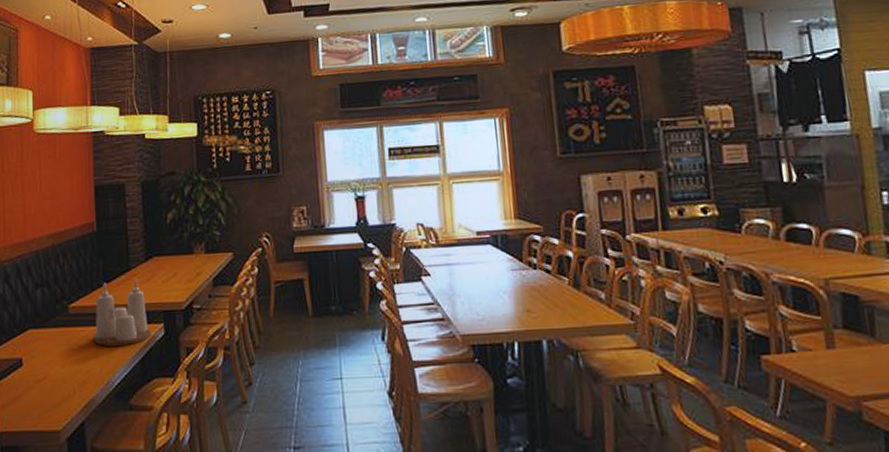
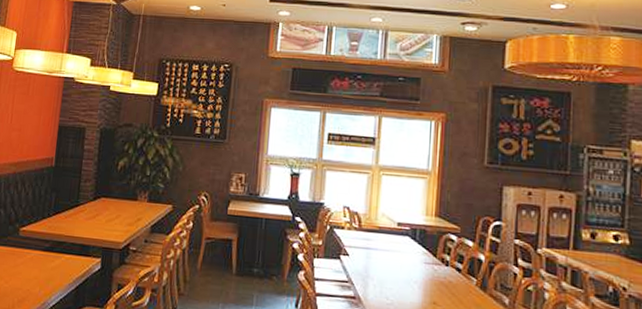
condiment set: present [94,279,152,347] -> none [37,213,89,273]

